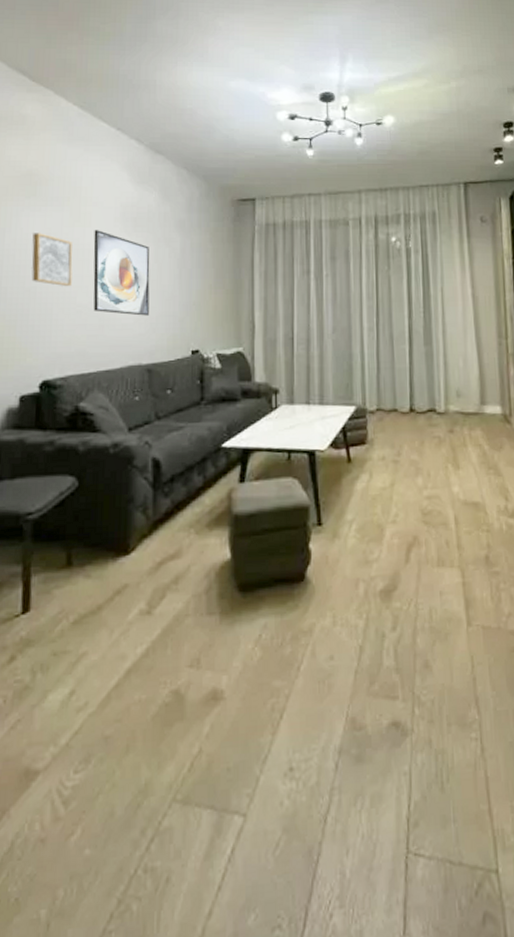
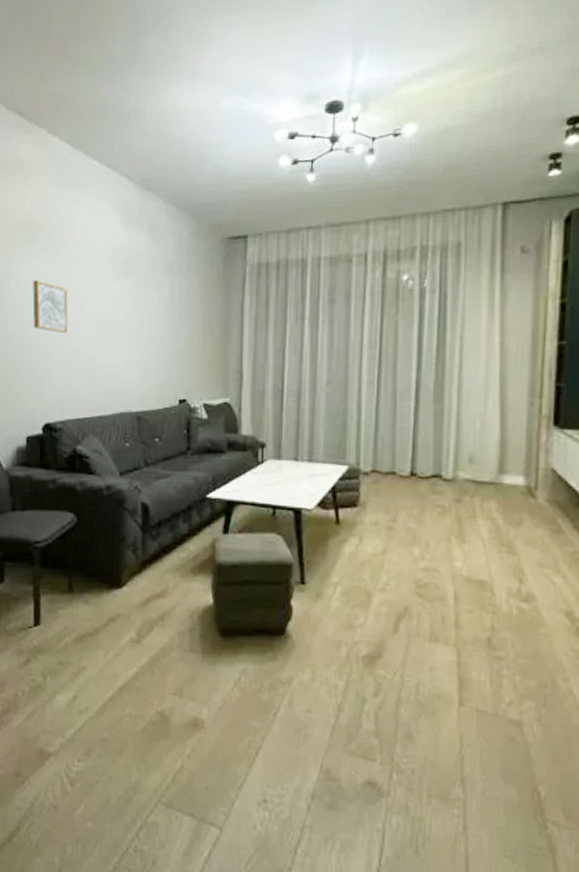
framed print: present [93,230,150,316] -> none [87,276,140,363]

